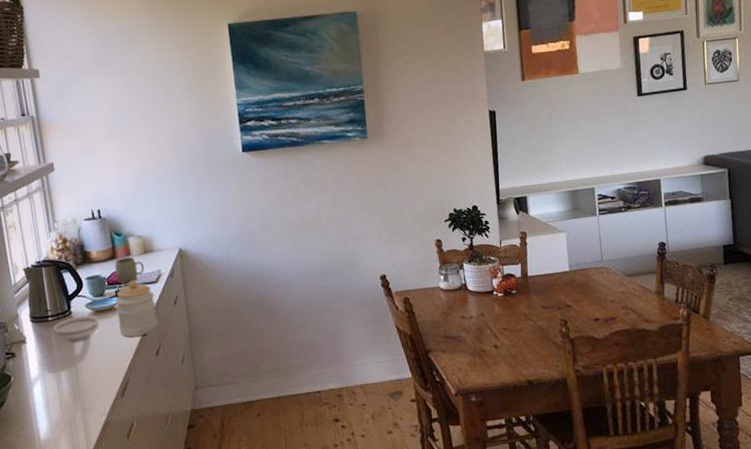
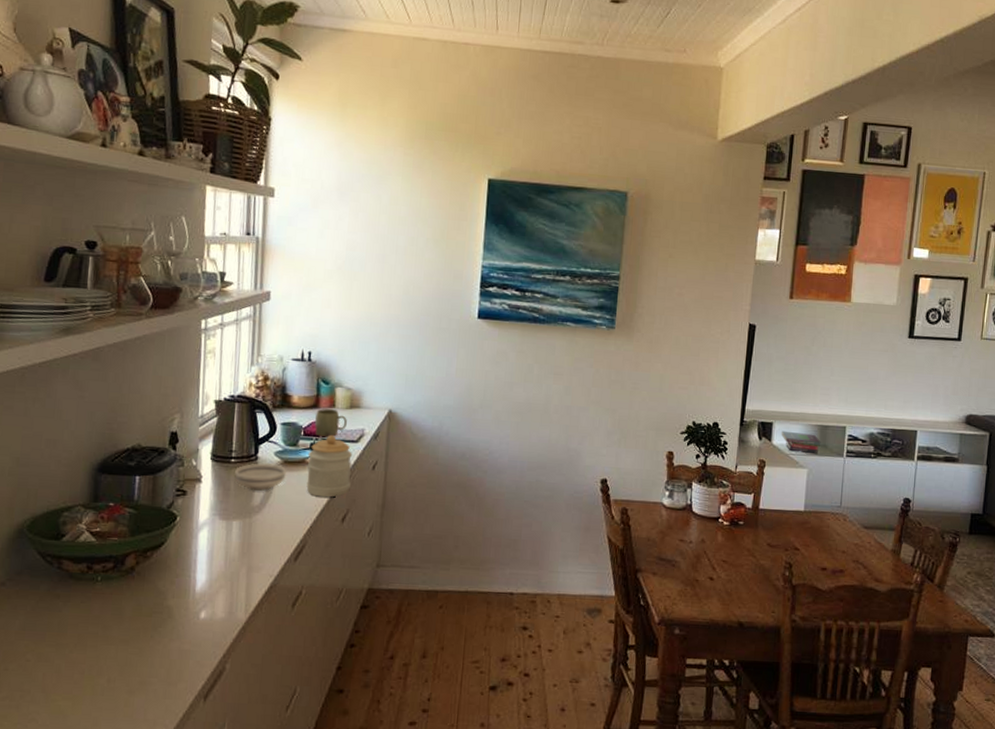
books: none [535,200,574,219] -> present [781,430,821,455]

